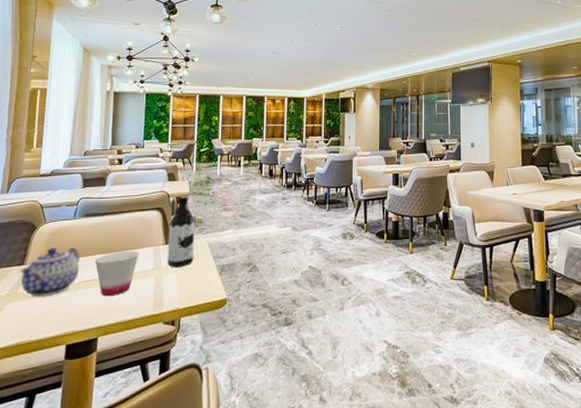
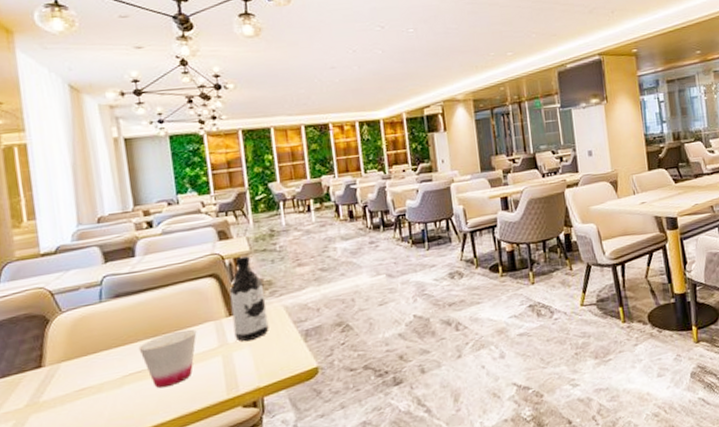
teapot: present [19,248,80,298] -> none [36,337,120,404]

